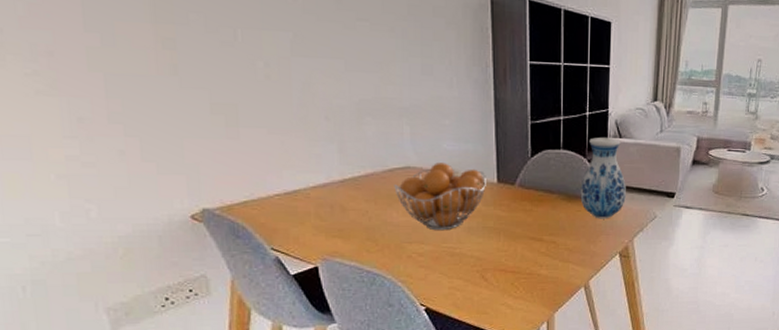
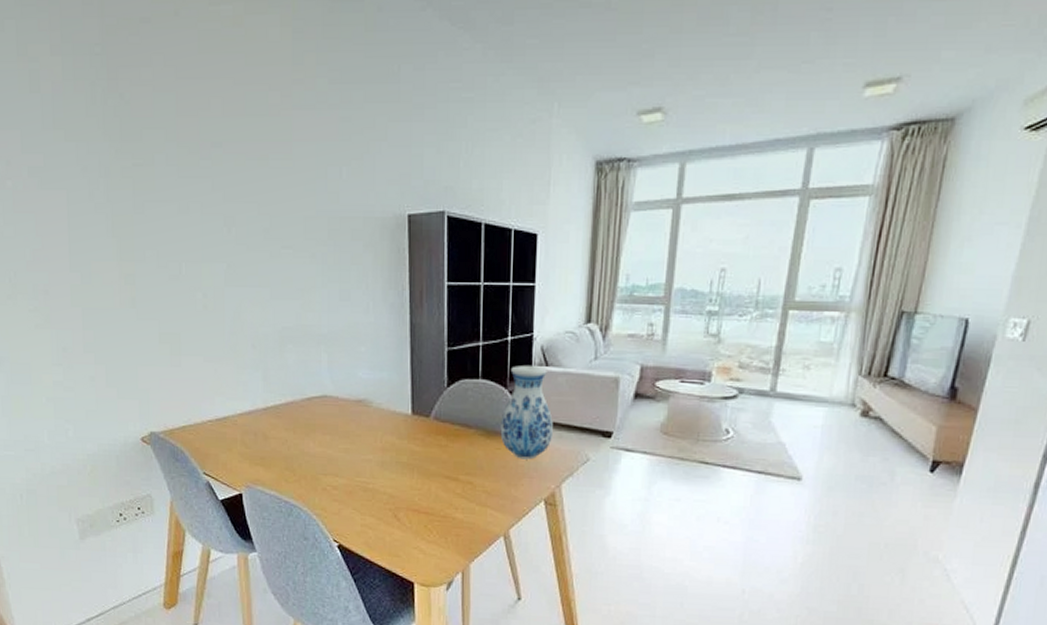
fruit basket: present [394,163,486,231] -> none [312,392,401,464]

